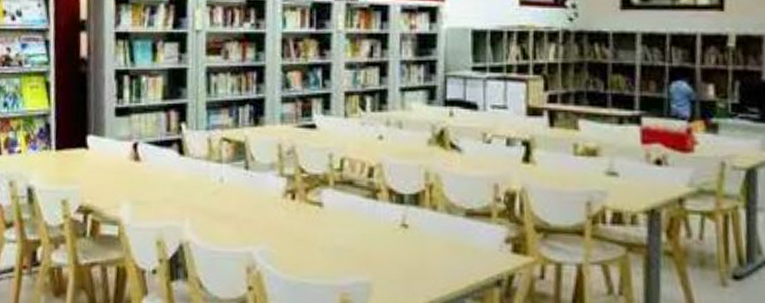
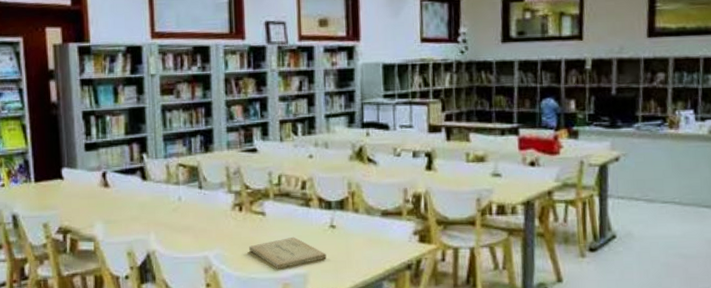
book: none [302,235,396,274] -> present [249,236,327,269]

